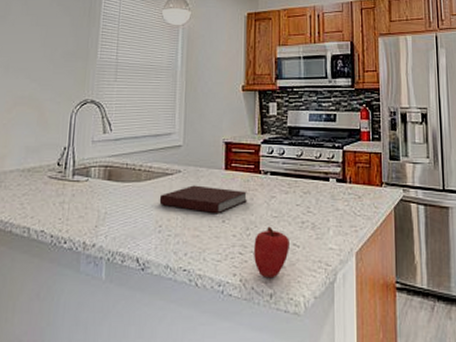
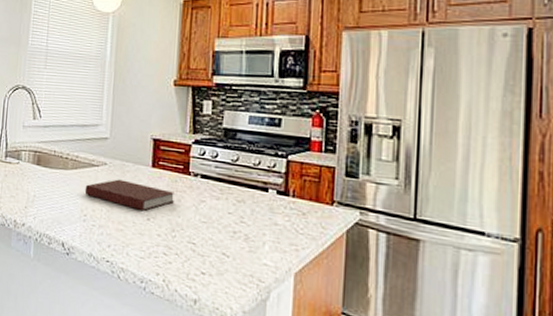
apple: present [254,226,289,279] -> none [179,231,218,285]

